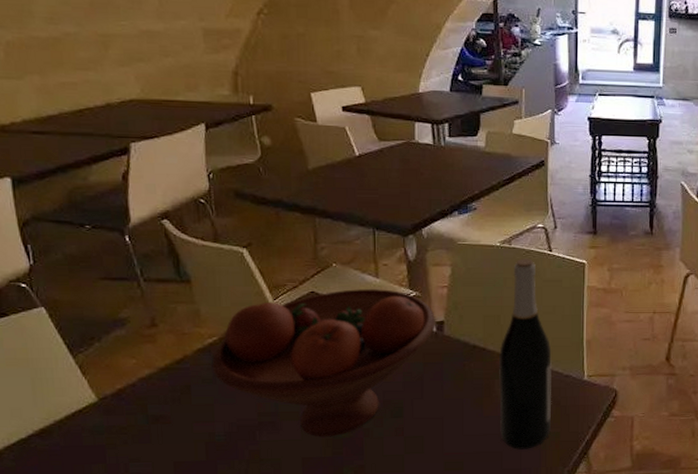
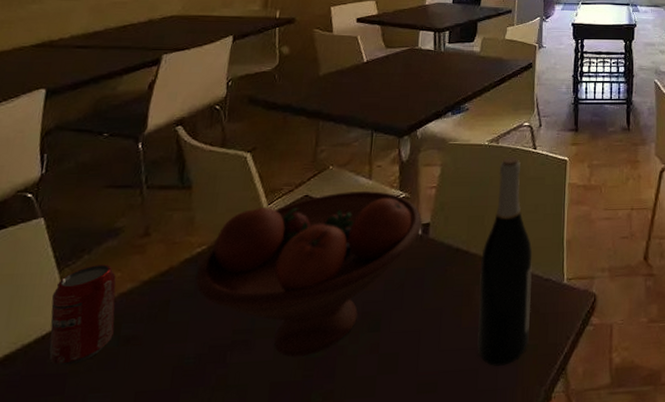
beverage can: none [71,352,141,439] -> present [49,264,116,366]

